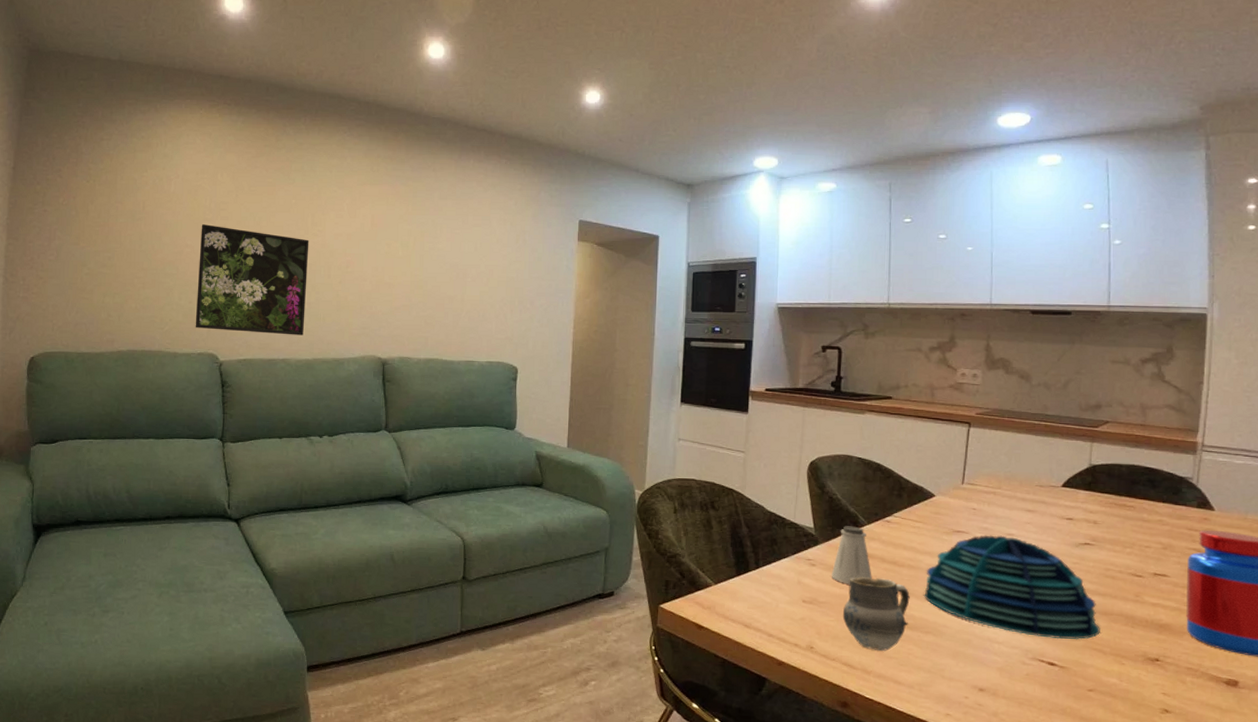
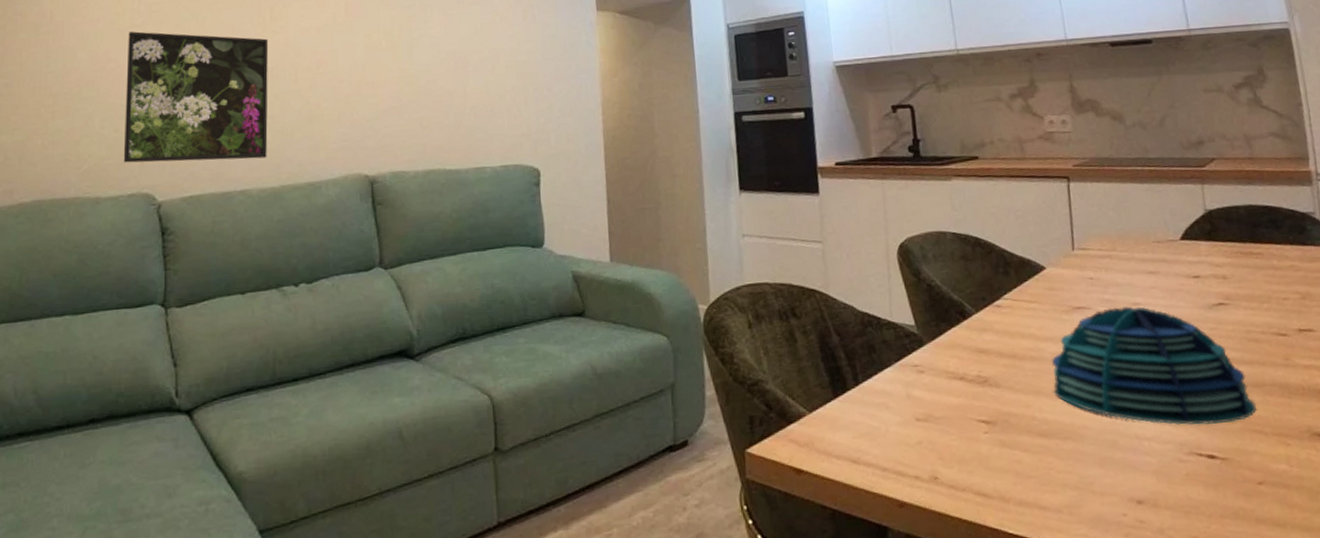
saltshaker: present [831,526,872,585] -> none [943,317,992,391]
cup: present [842,576,910,651] -> none [964,377,1043,471]

